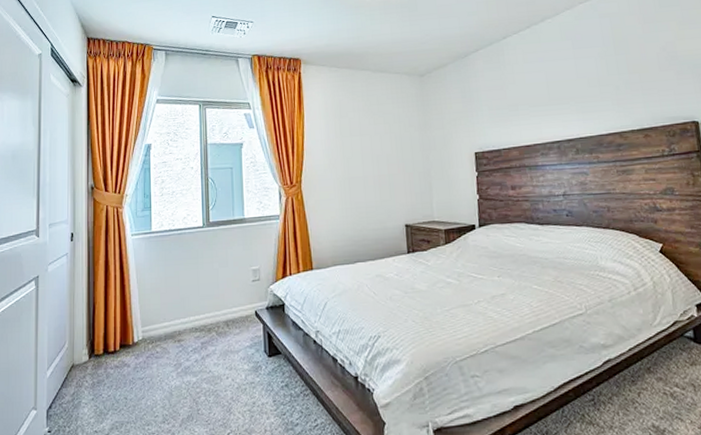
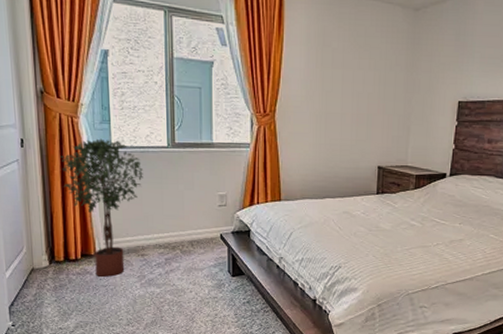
potted tree: none [105,225,180,368] -> present [60,138,143,277]

